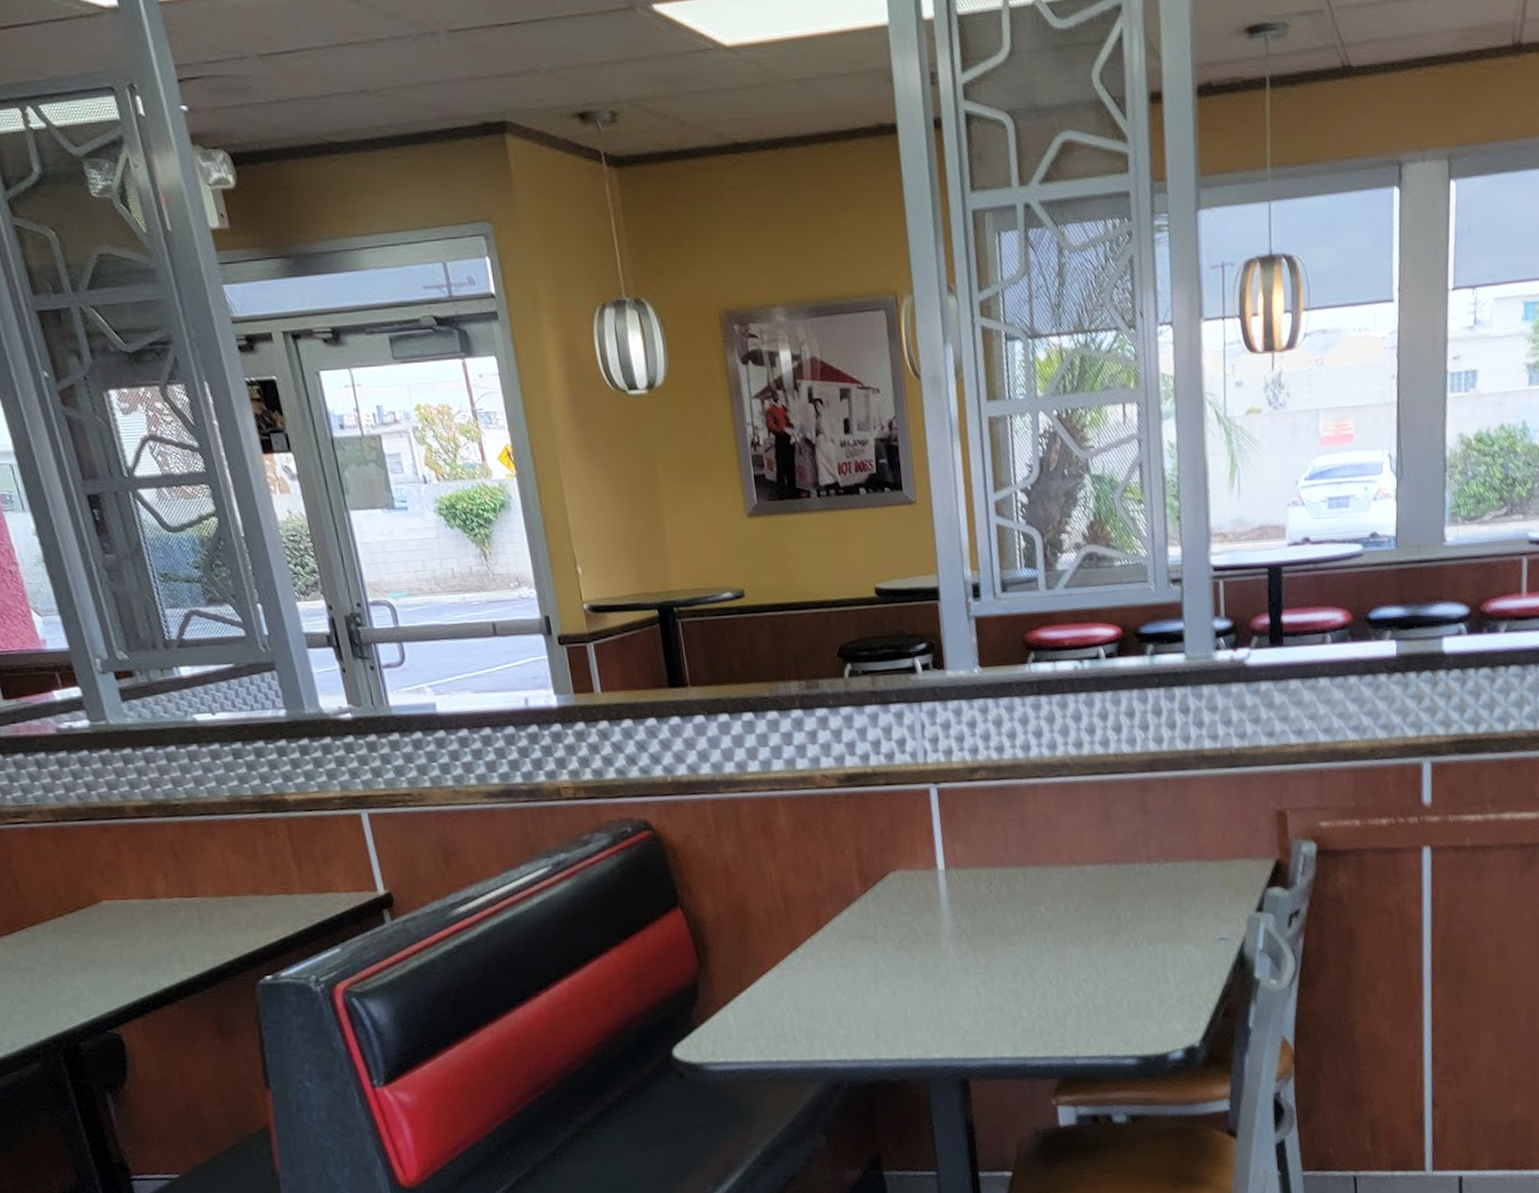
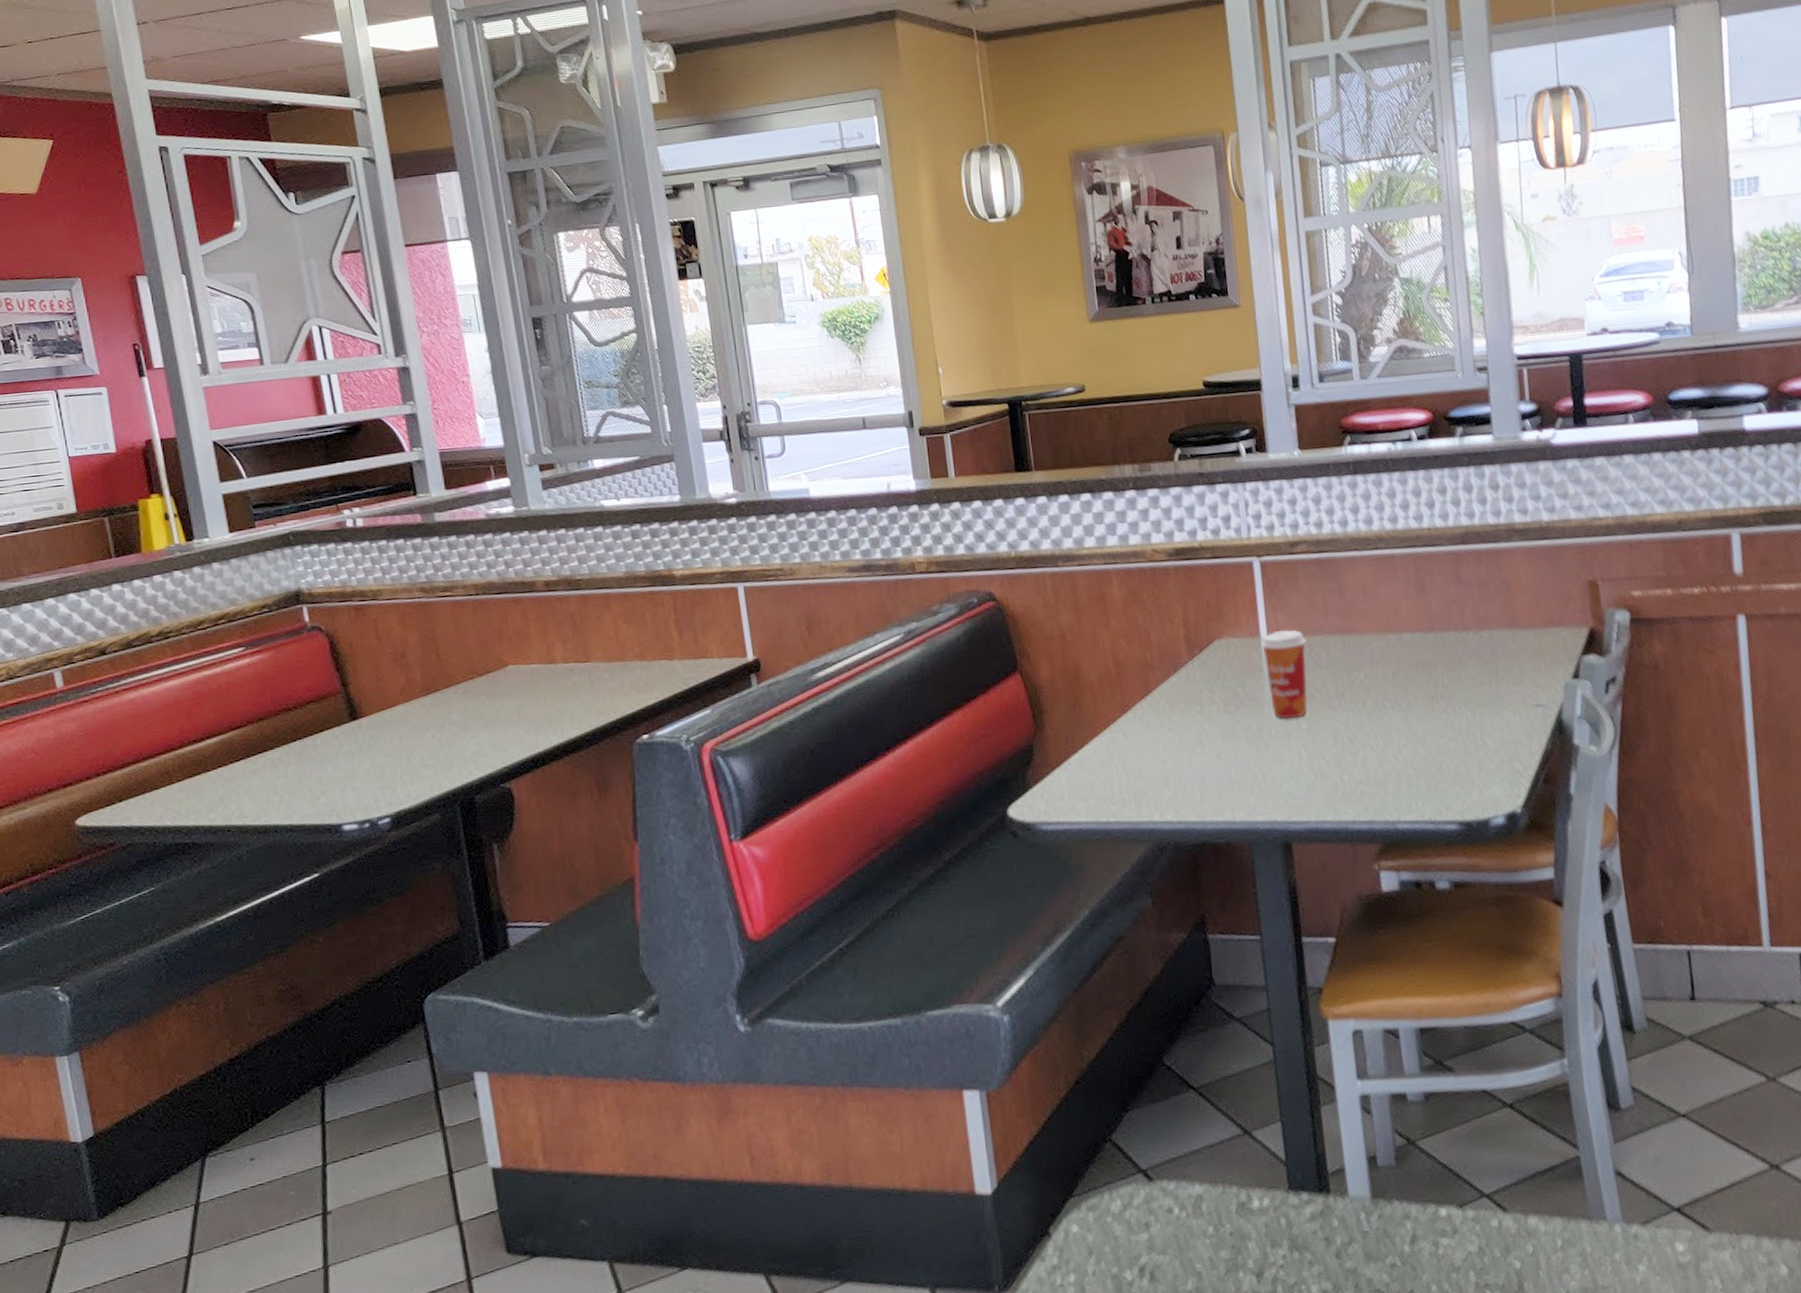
paper cup: none [937,861,987,955] -> present [1260,630,1308,719]

